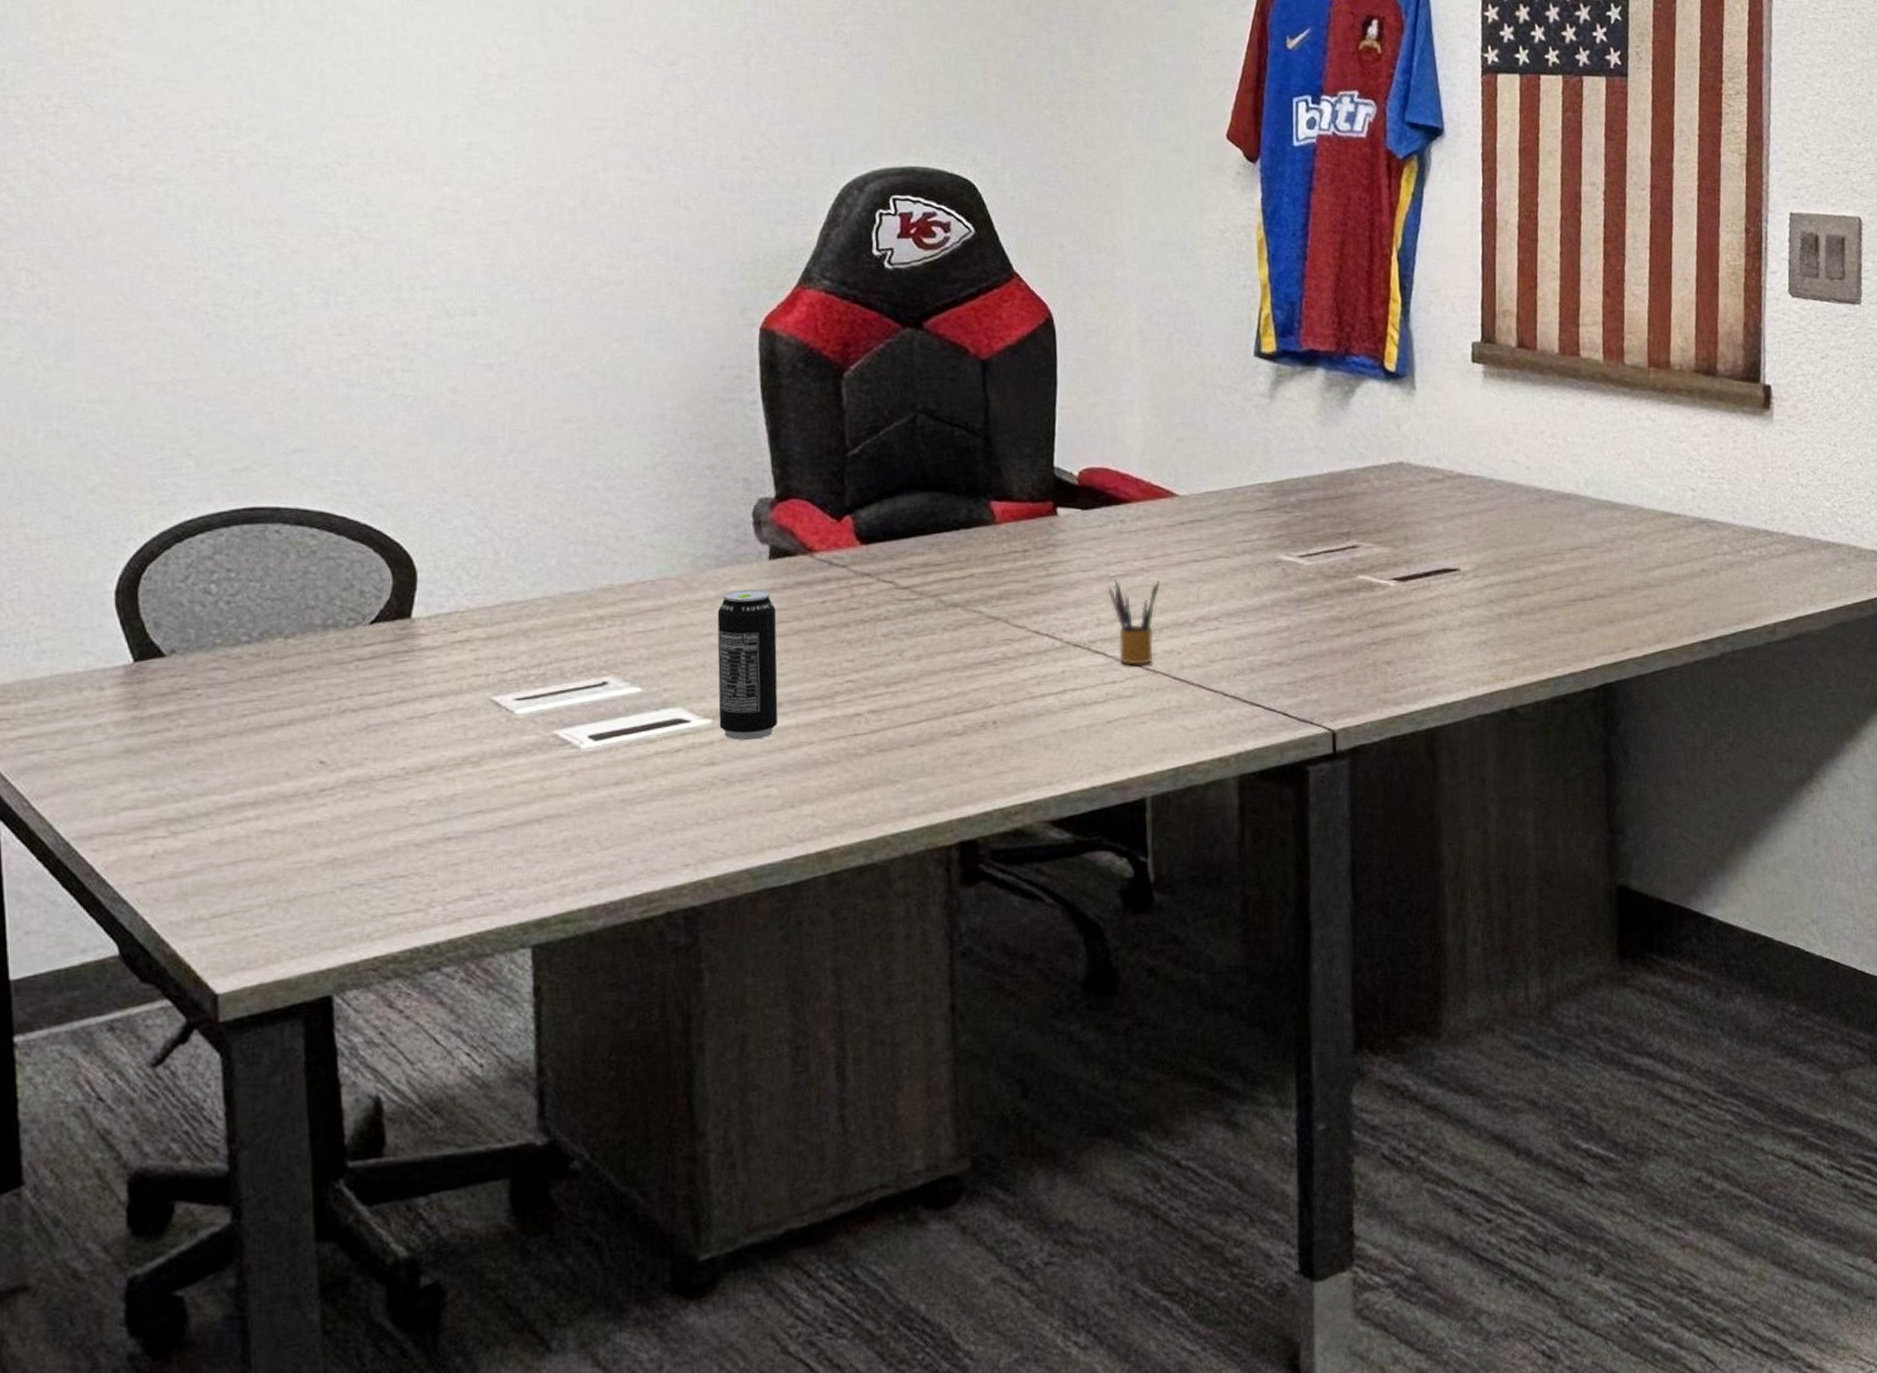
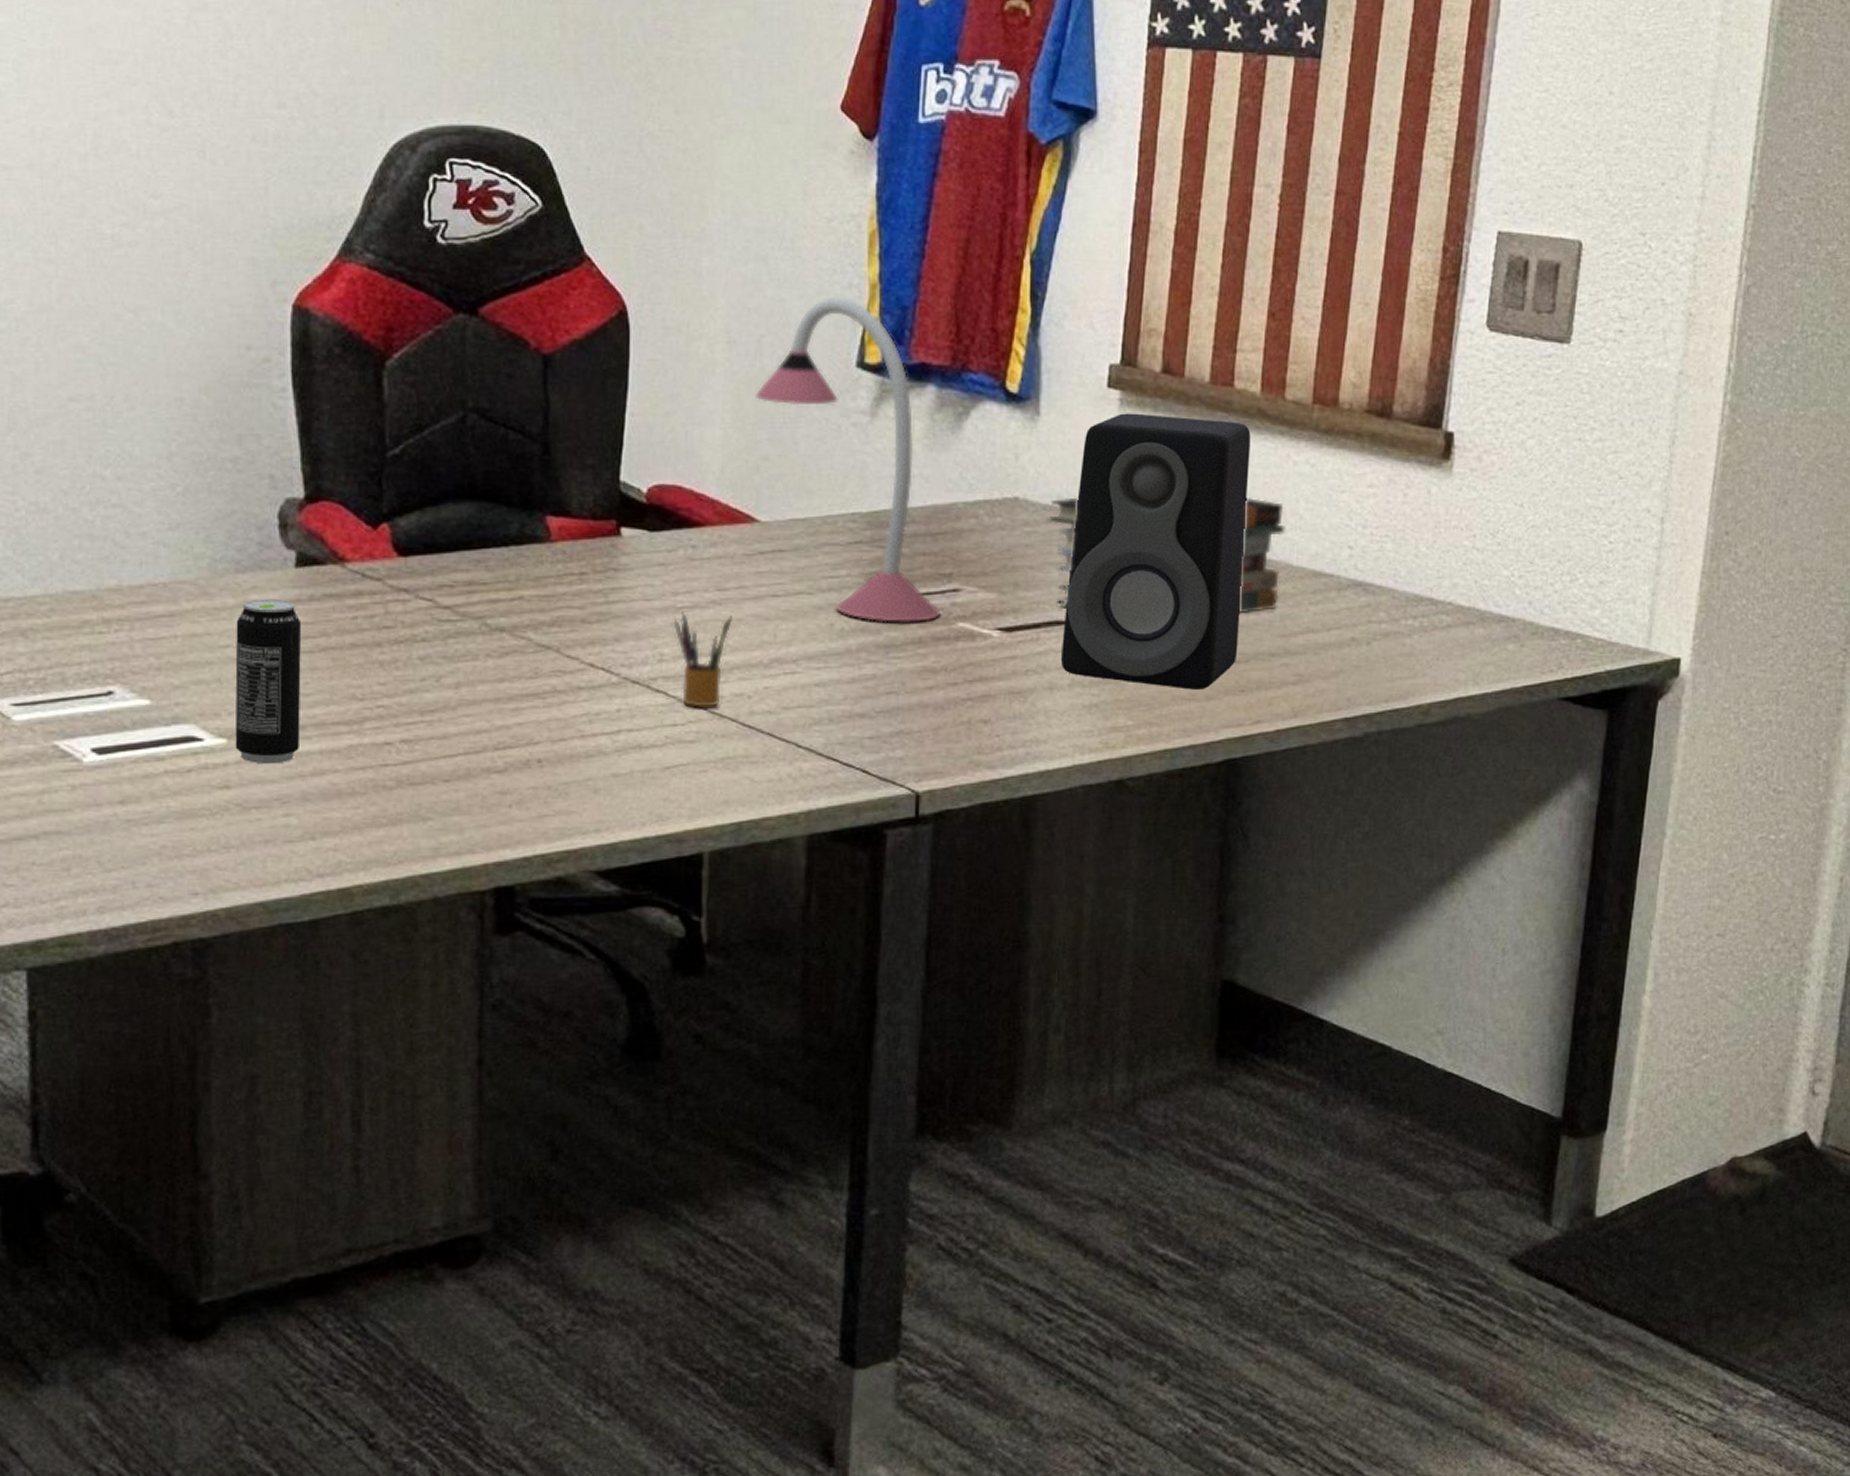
desk lamp: none [1167,295,1343,579] -> present [754,295,941,622]
book stack: none [1431,451,1635,557] -> present [1050,497,1285,614]
speaker: none [1450,383,1604,624] -> present [1060,413,1251,690]

